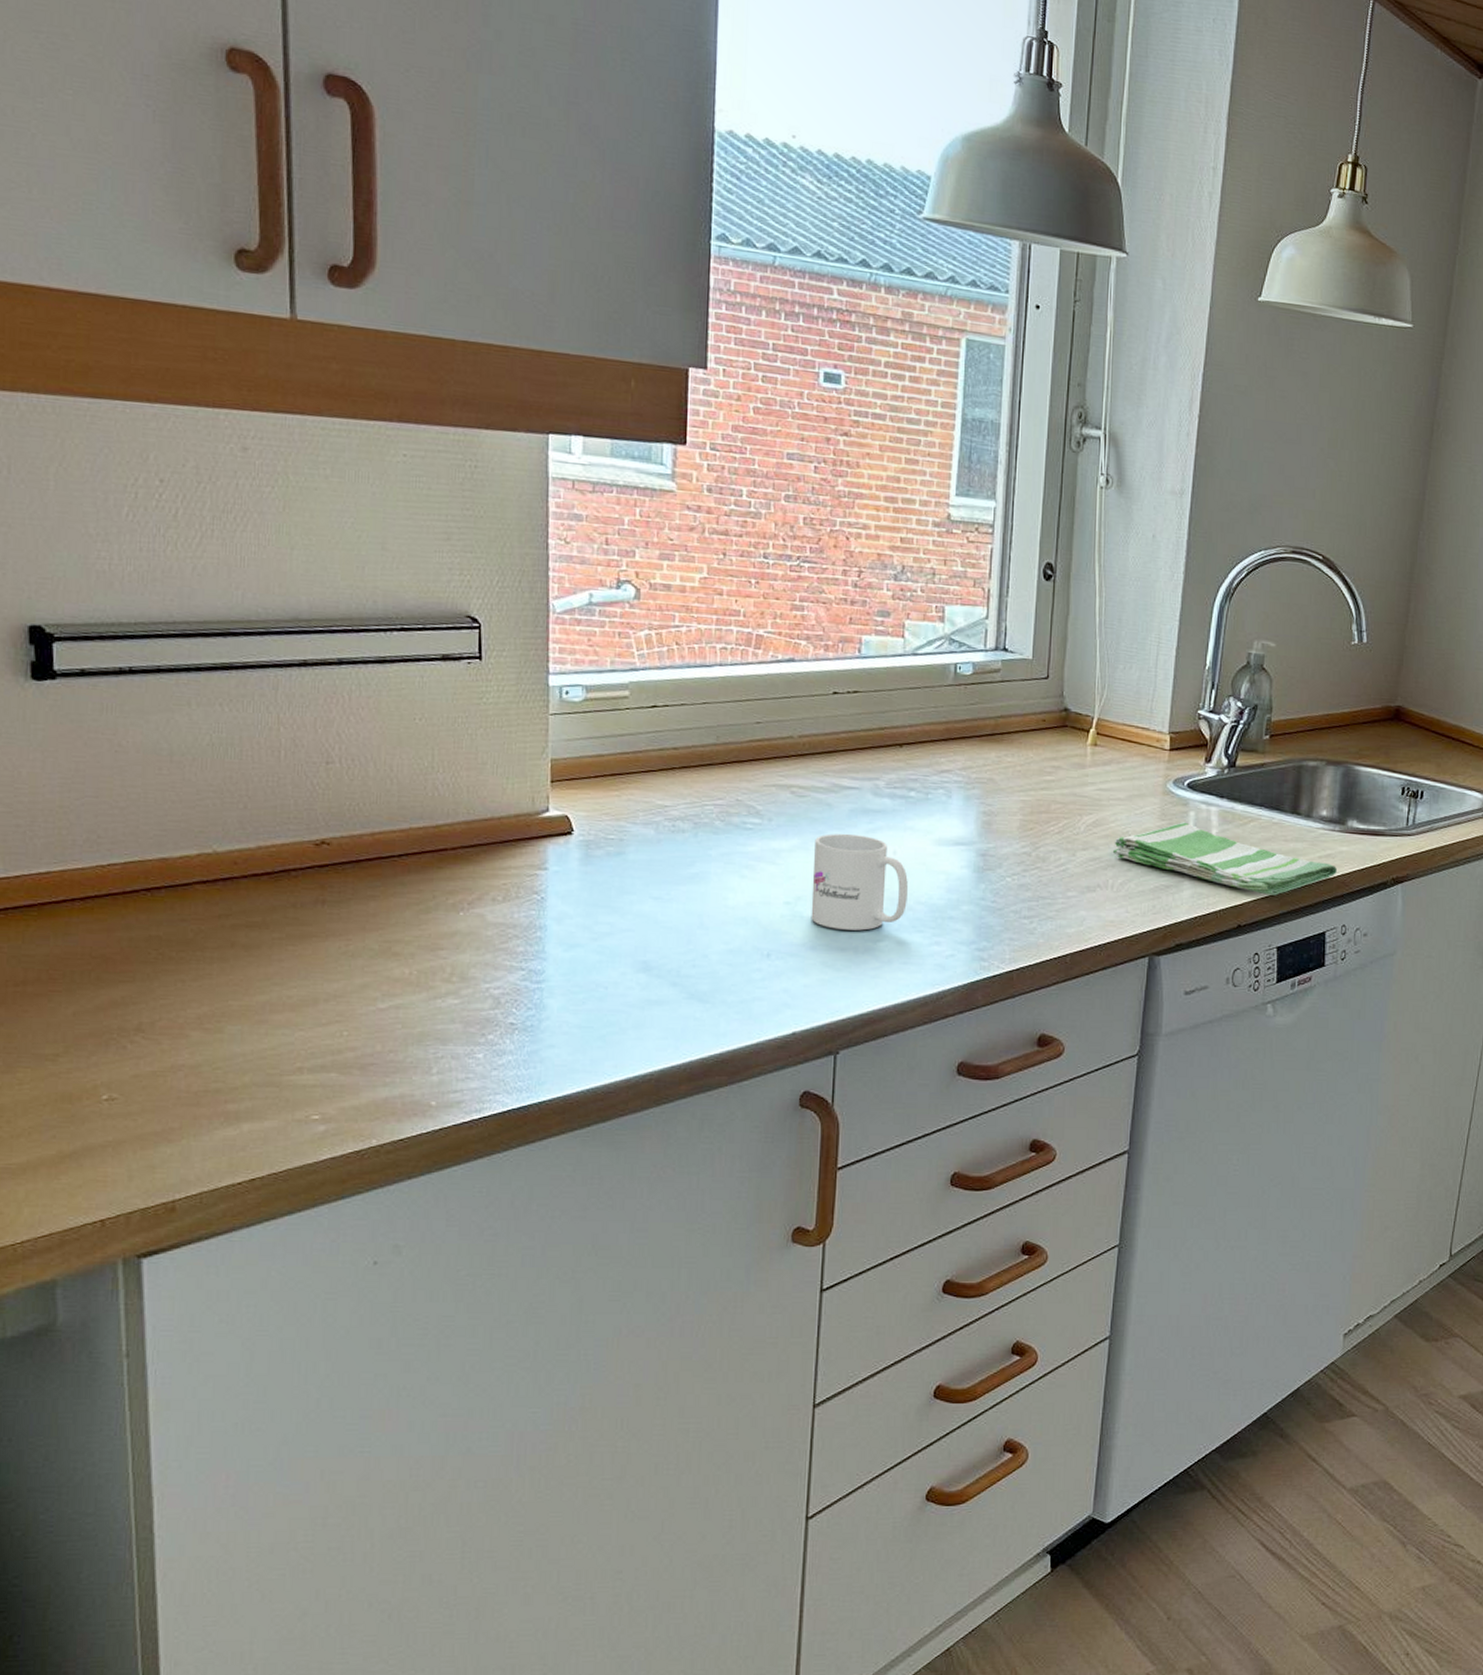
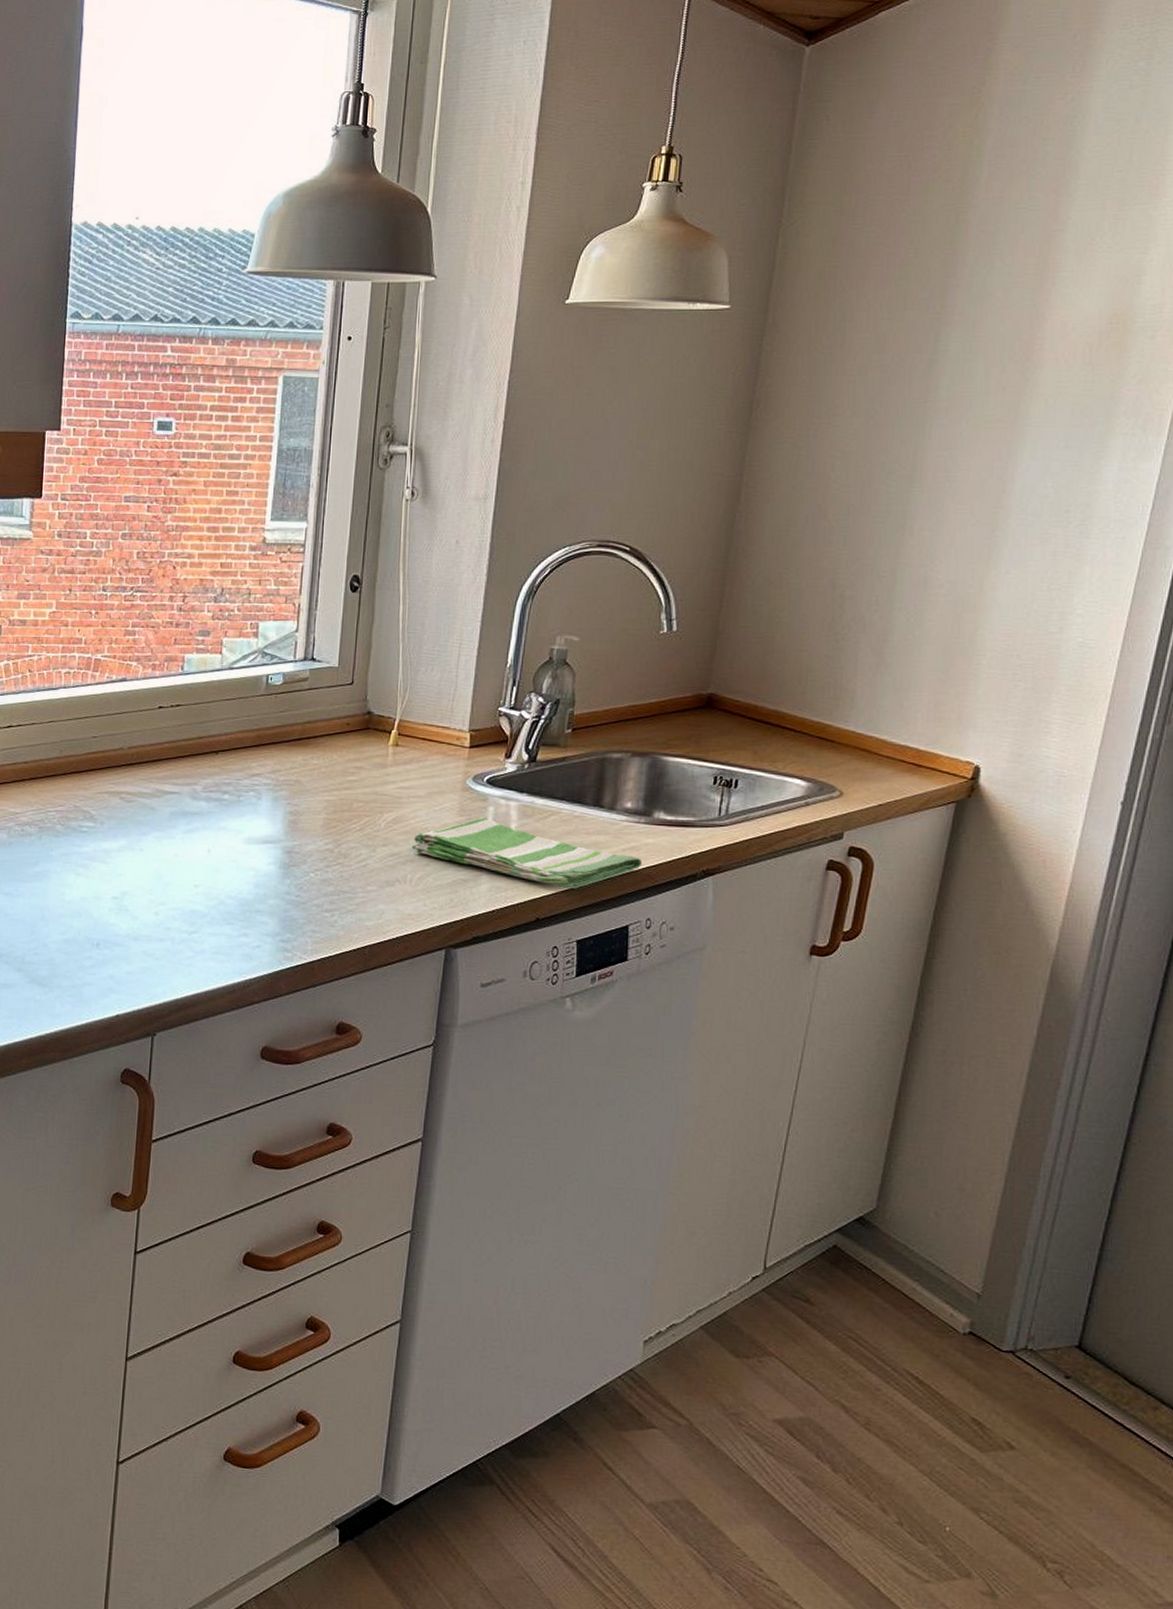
mug: present [811,833,908,931] -> none [134,834,220,923]

